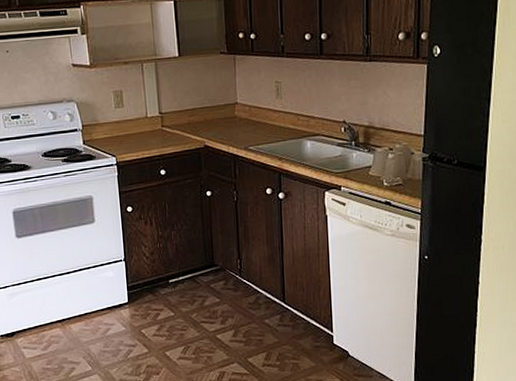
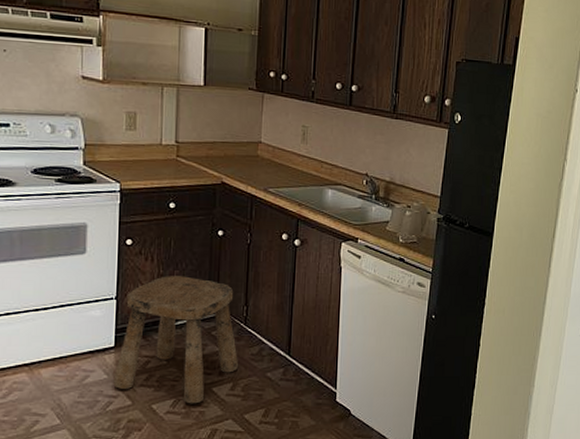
stool: none [130,236,239,350] -> present [113,276,239,404]

